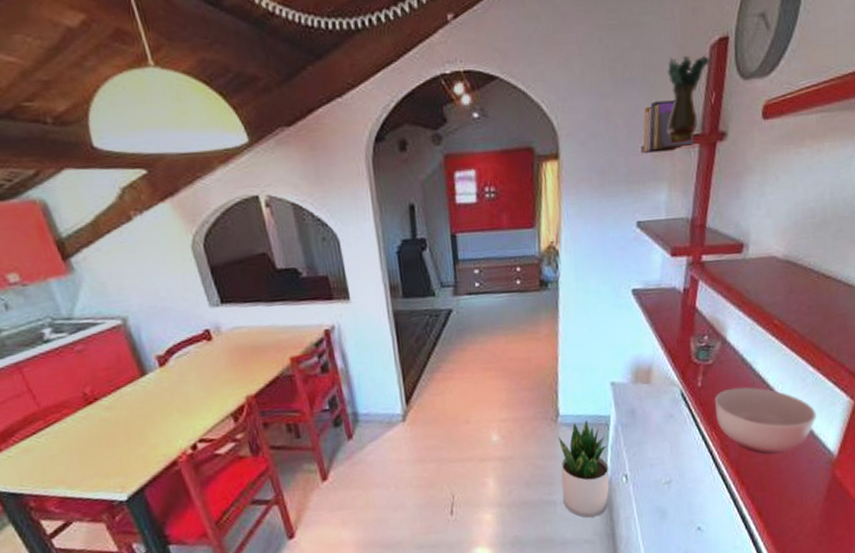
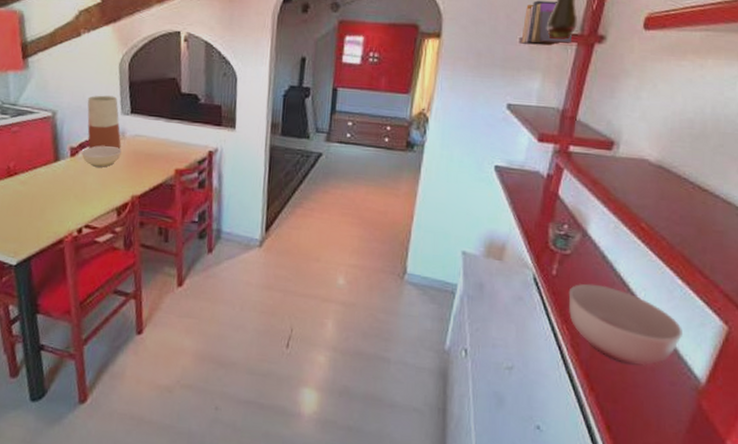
vase: none [162,287,219,354] -> present [87,95,121,149]
bowl: none [173,344,222,373] -> present [82,145,122,168]
planter: present [558,420,610,518] -> none [398,284,450,386]

